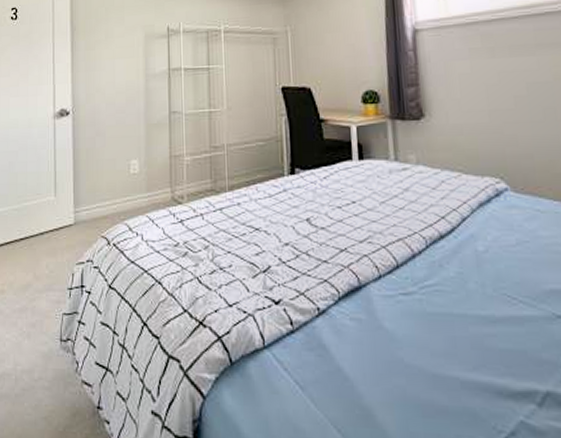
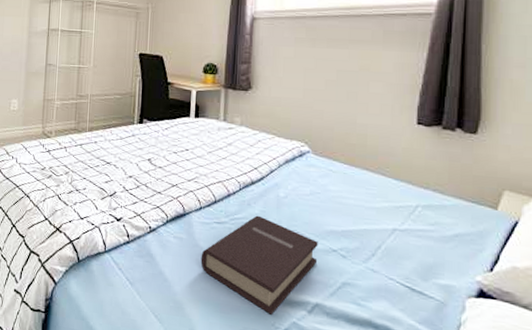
book: none [388,279,540,414] -> present [200,215,318,315]

